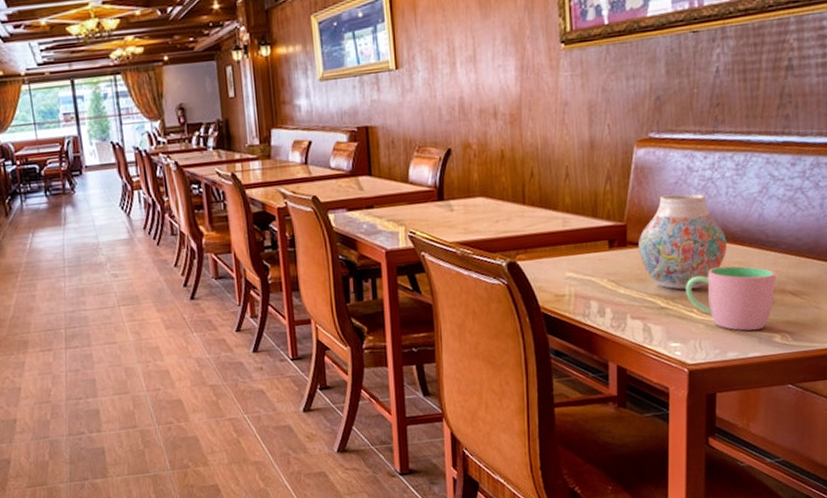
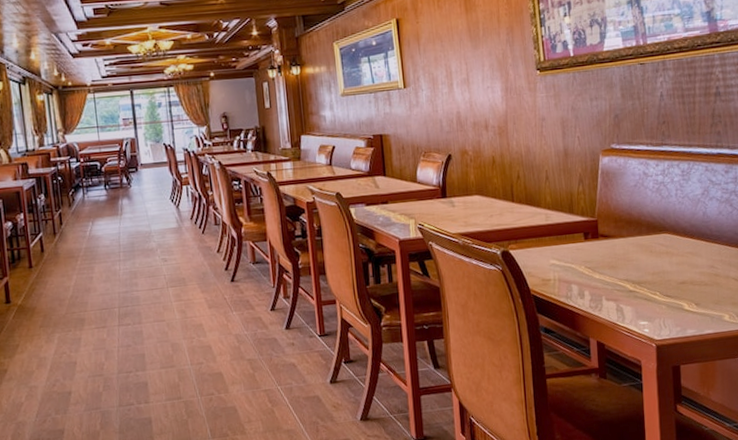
vase: present [639,193,727,290] -> none [608,194,680,276]
cup: present [686,265,777,331] -> none [649,255,721,311]

